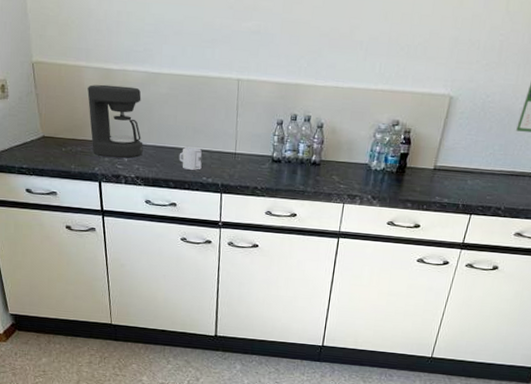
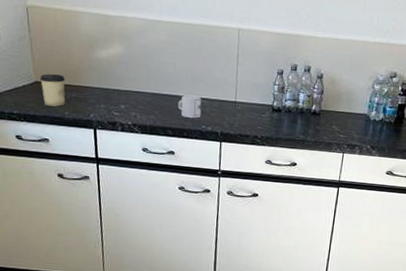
cup: none [47,128,72,161] -> present [40,73,66,107]
coffee maker: present [87,84,143,158] -> none [84,30,141,105]

